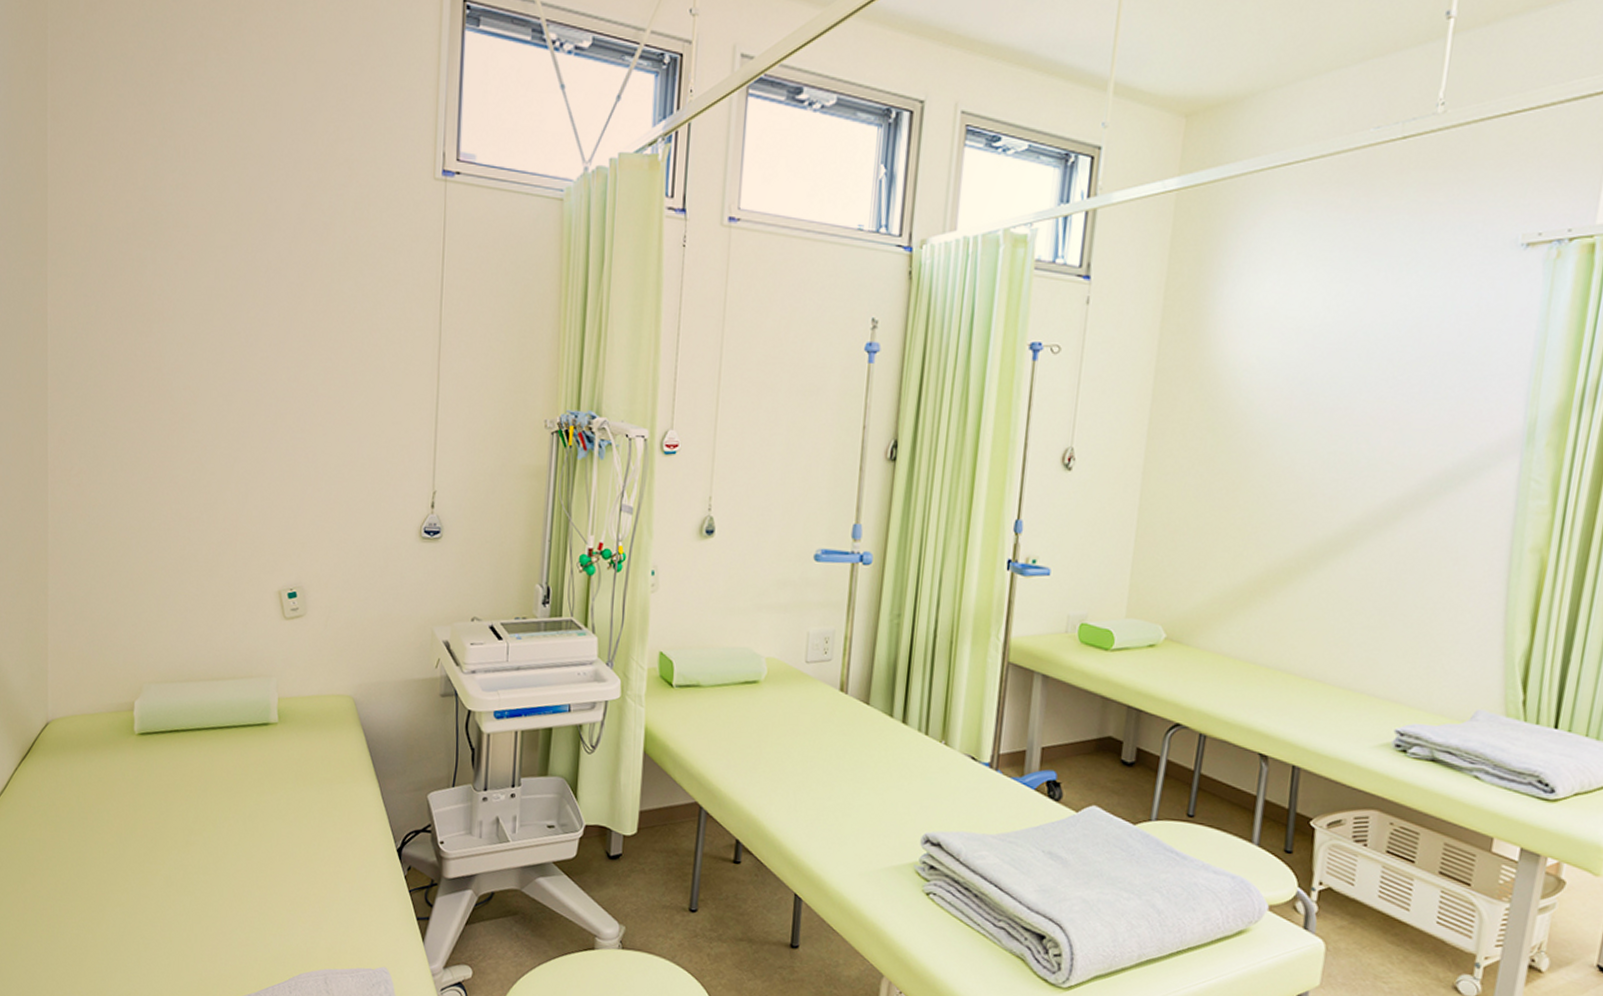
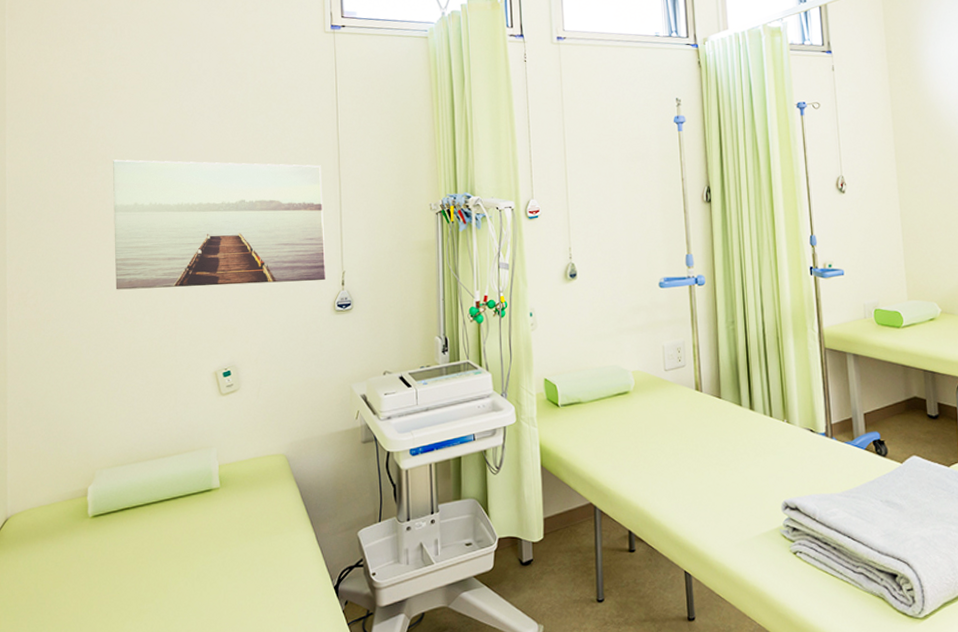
wall art: none [170,318,417,500] -> present [113,159,325,290]

